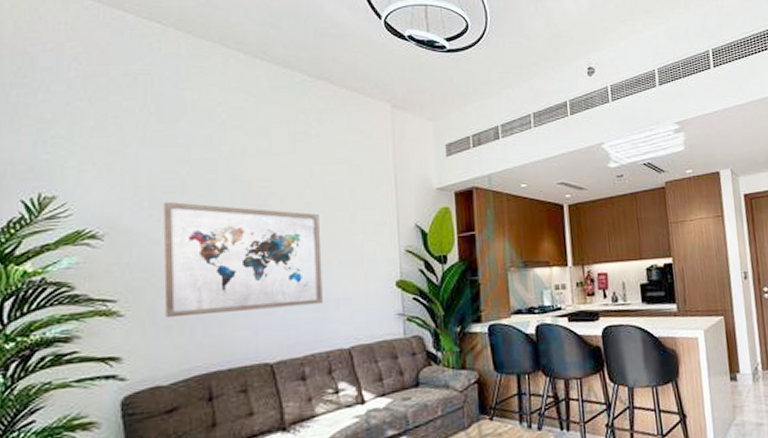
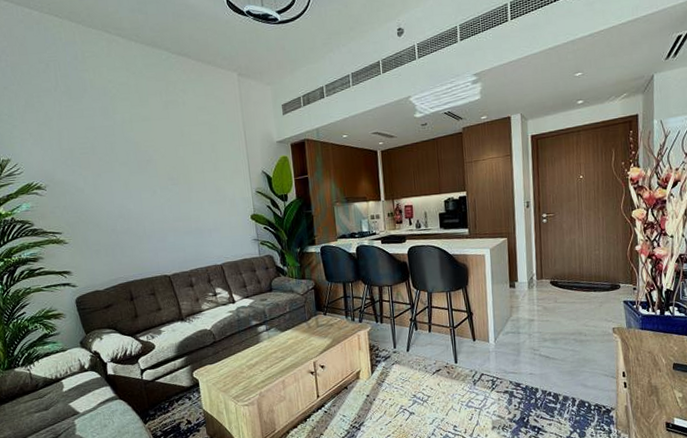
wall art: present [163,201,323,318] -> none [81,160,200,245]

